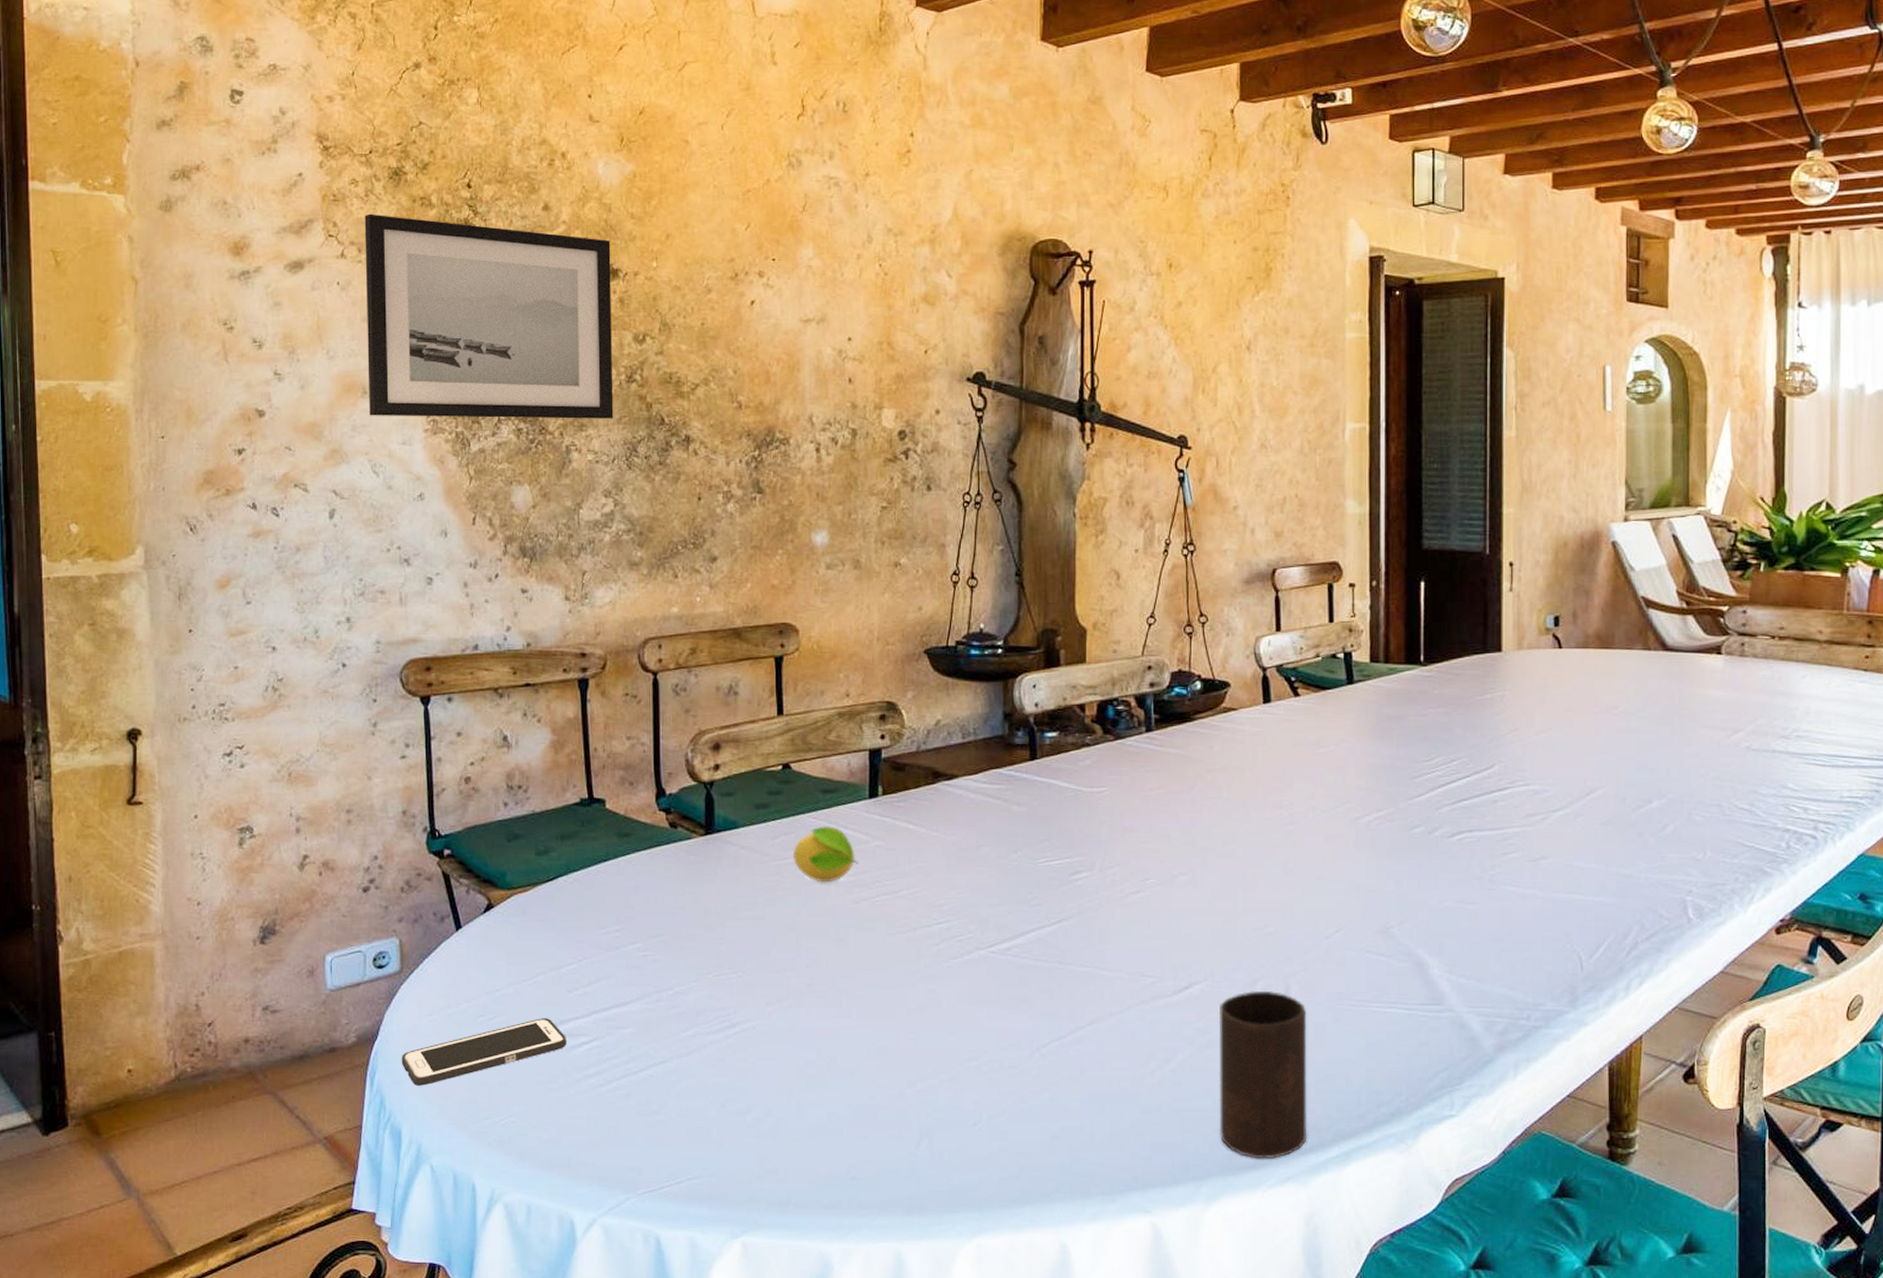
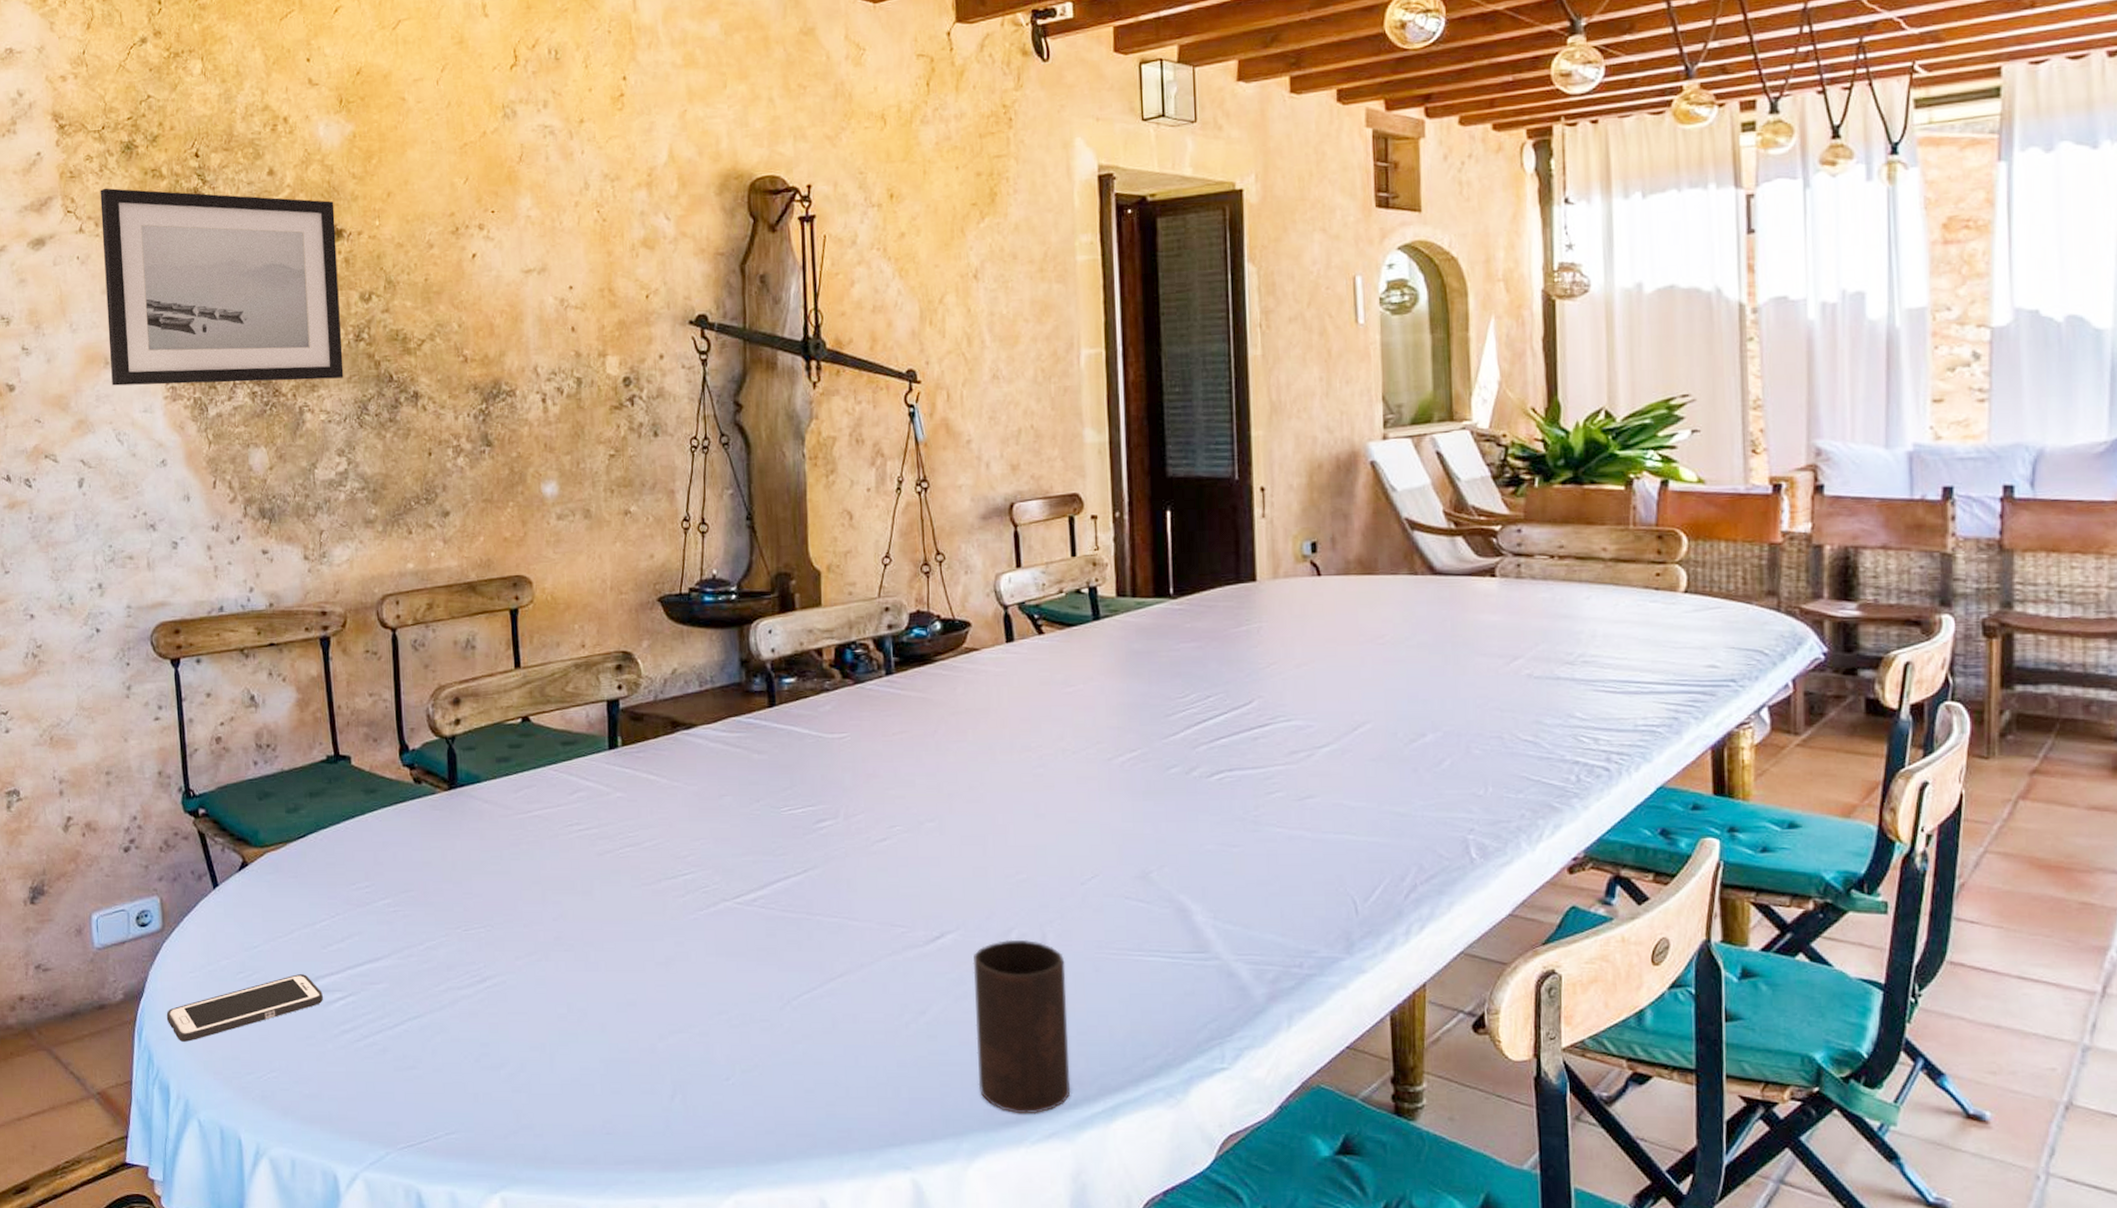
fruit: present [792,825,859,883] -> none [535,777,601,836]

